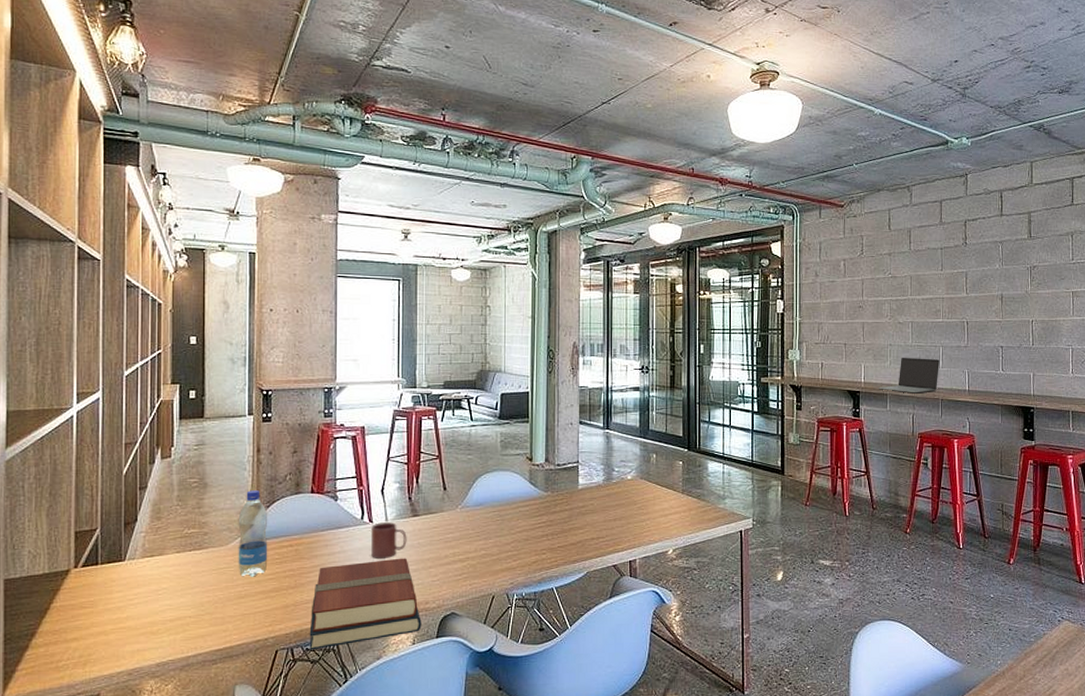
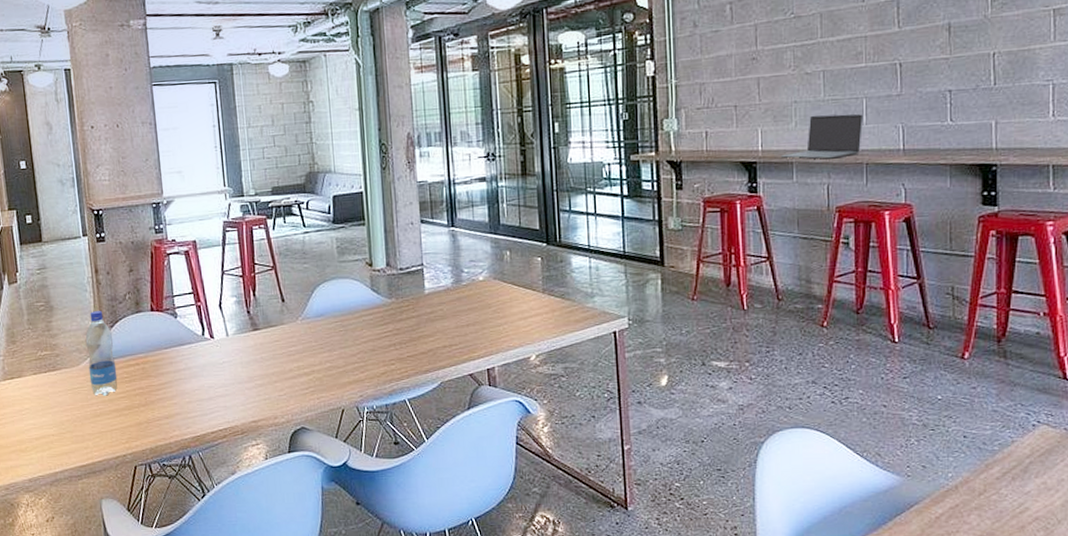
books: present [309,558,421,650] -> none [163,373,273,466]
mug: present [371,522,407,558] -> none [213,337,250,374]

